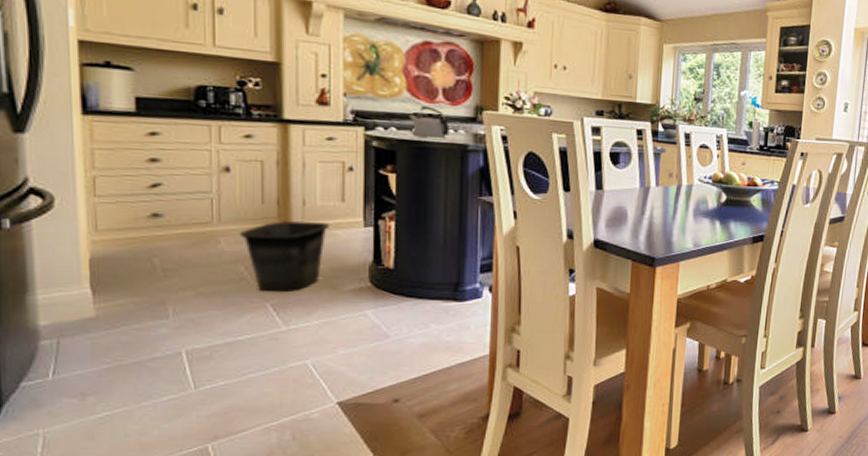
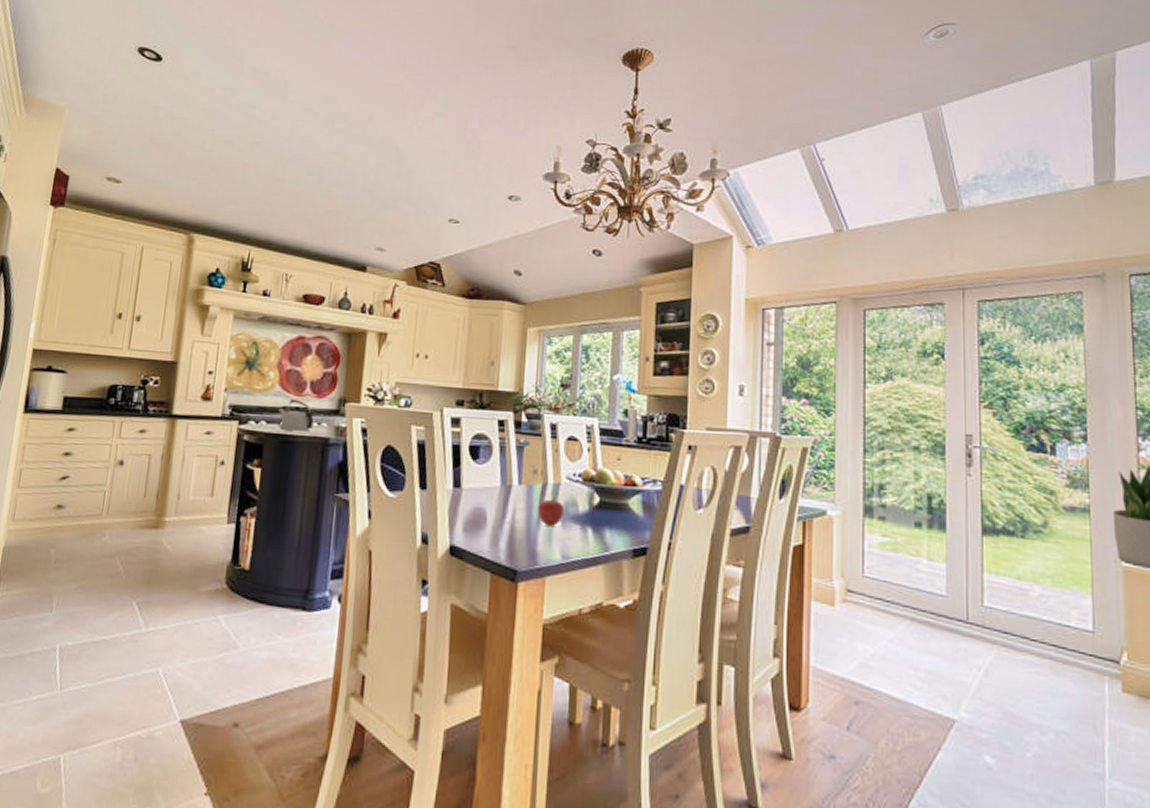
waste bin: present [239,220,331,291] -> none [121,514,198,590]
fruit: none [672,197,697,221] -> present [537,498,565,527]

